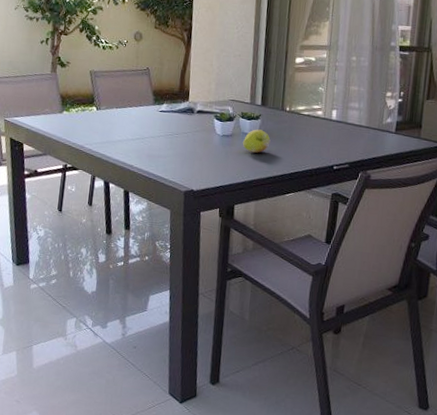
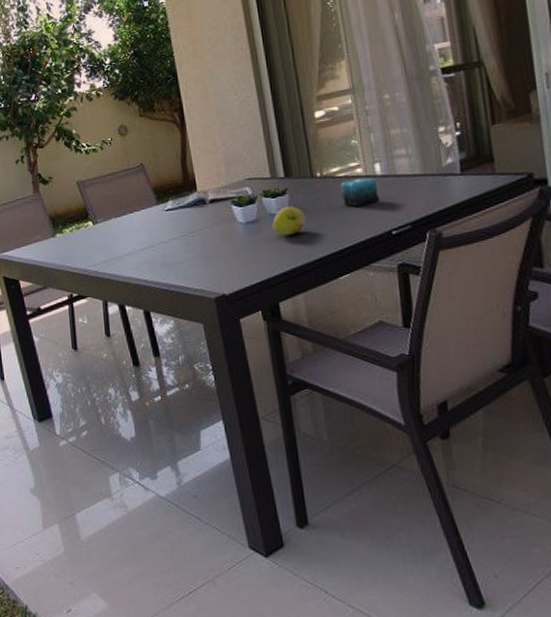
candle: none [302,118,331,142] -> present [341,177,381,208]

